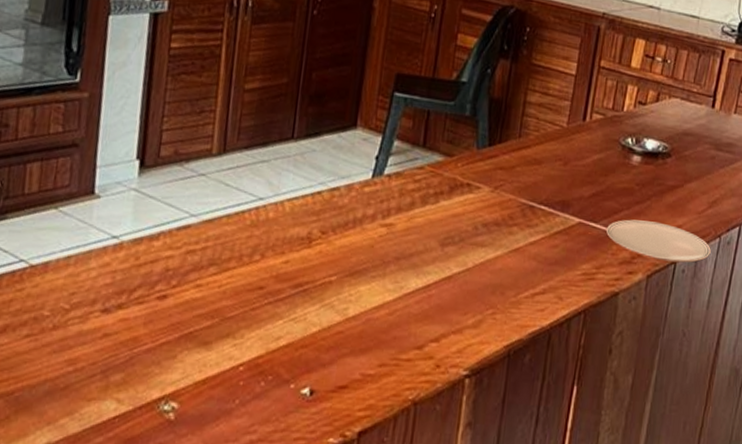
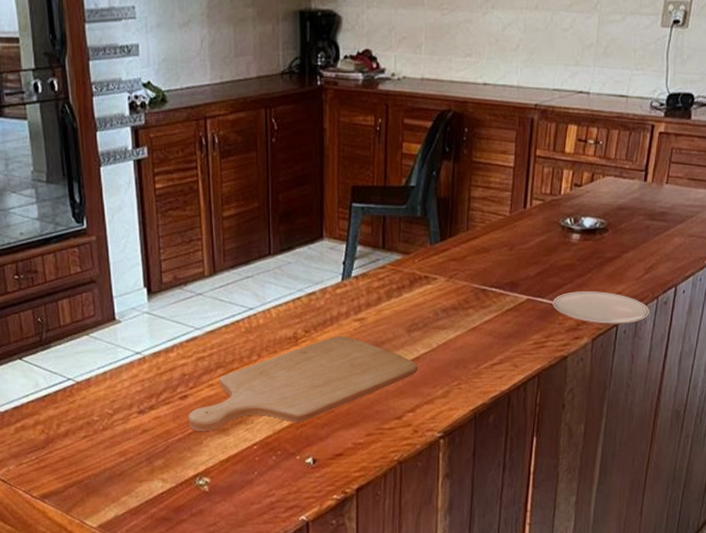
chopping board: none [162,242,449,344] -> present [188,336,418,432]

